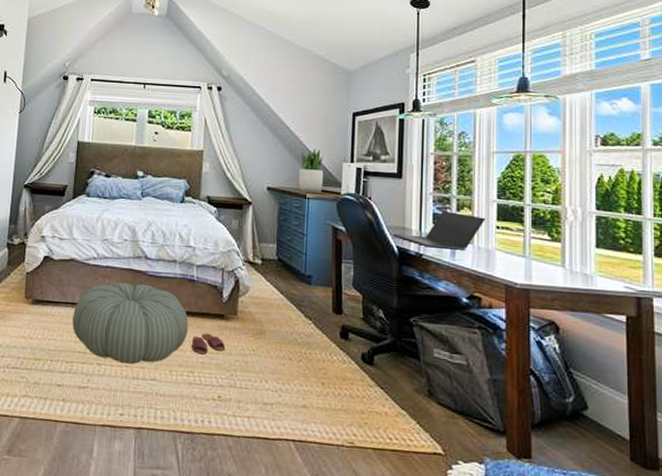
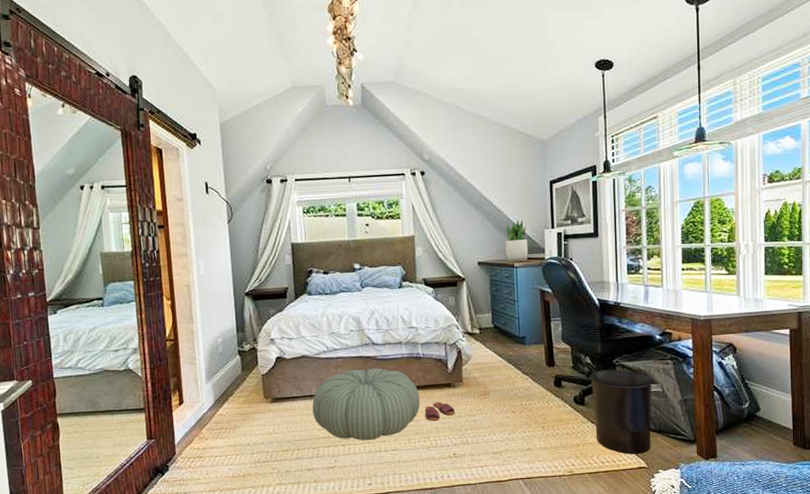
waste bin: none [382,327,457,437] -> present [590,369,653,454]
laptop: present [392,210,485,250] -> none [593,261,672,296]

